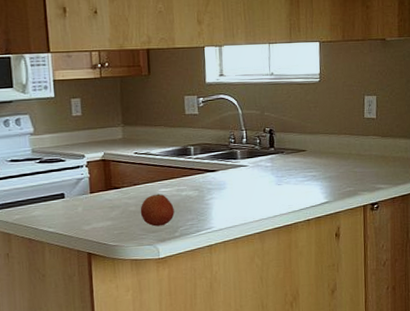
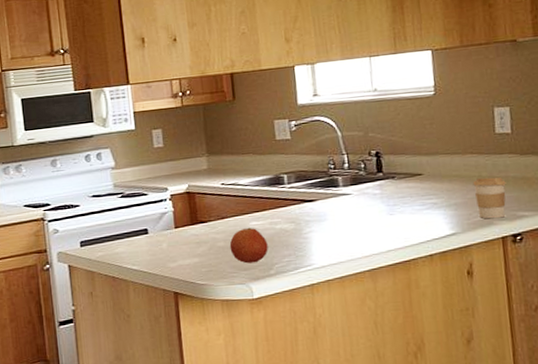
coffee cup: none [344,155,370,190] -> present [473,177,506,219]

